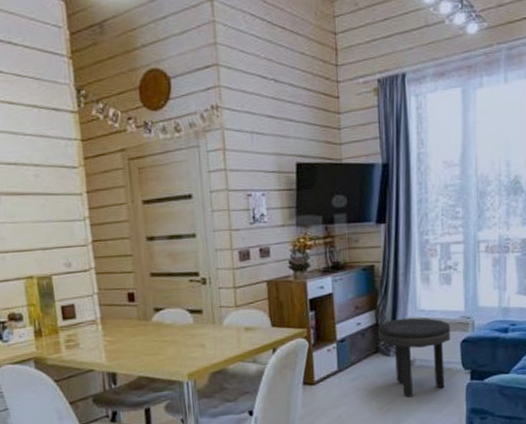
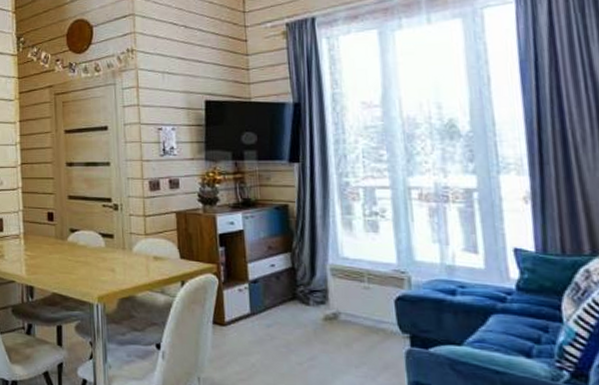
side table: present [378,317,451,397] -> none [294,264,383,356]

